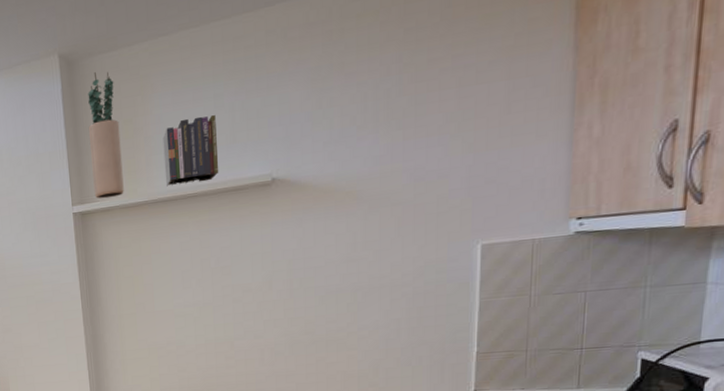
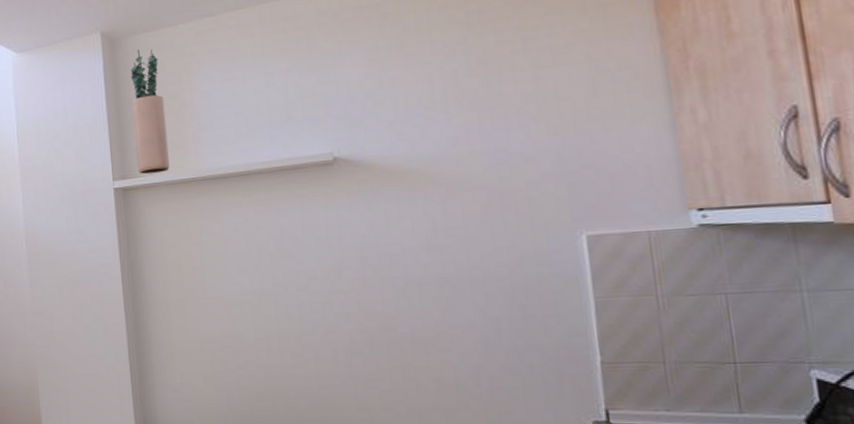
books: present [163,114,219,187] -> none [211,92,274,164]

